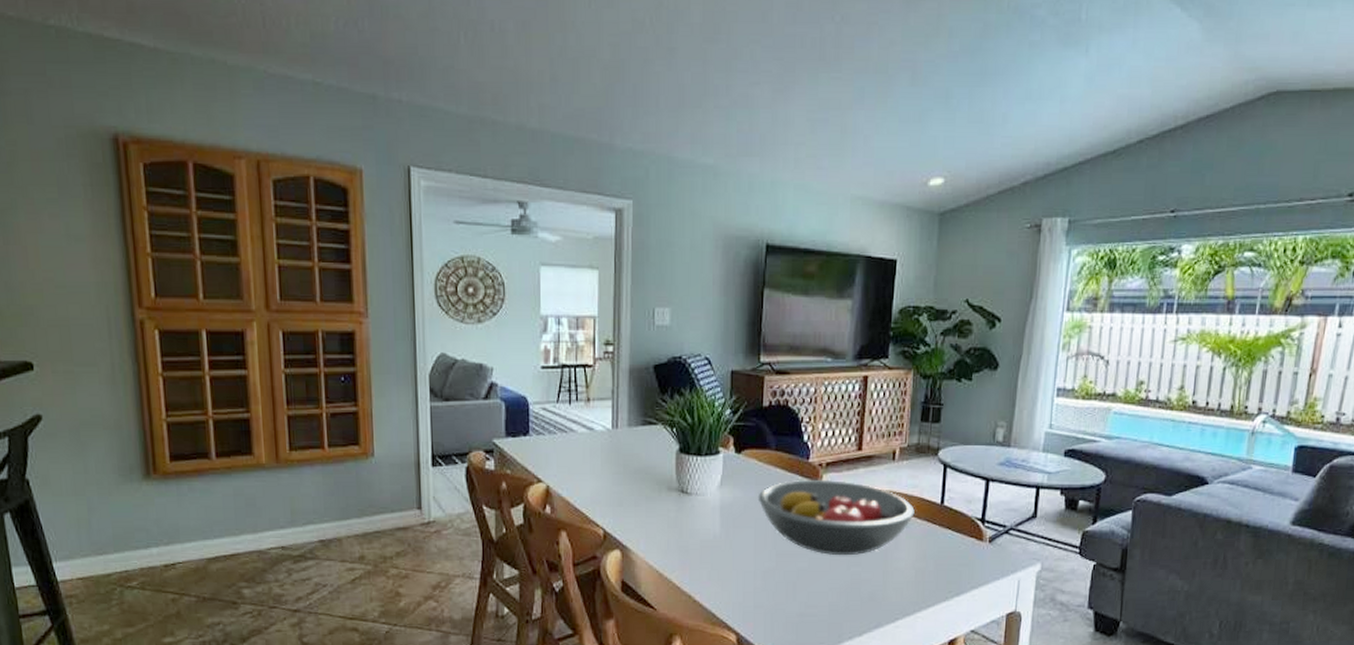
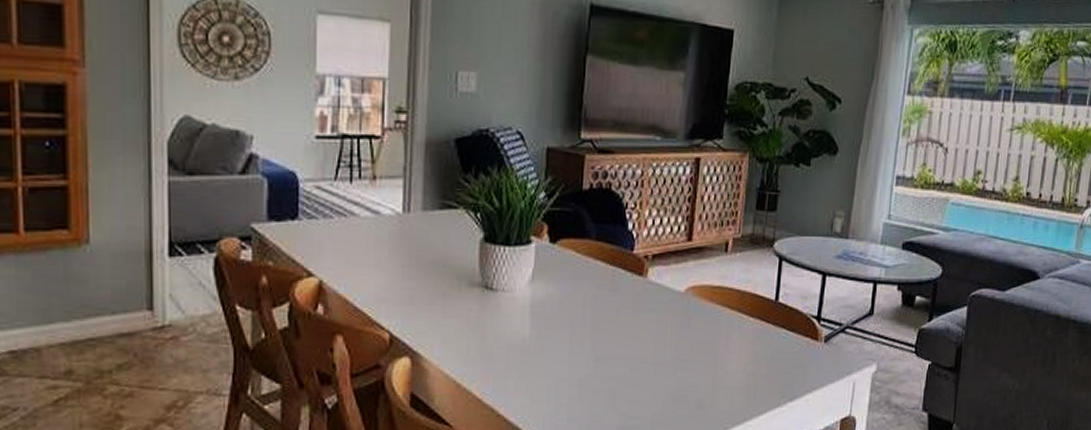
fruit bowl: present [758,479,915,556] -> none [574,273,748,360]

